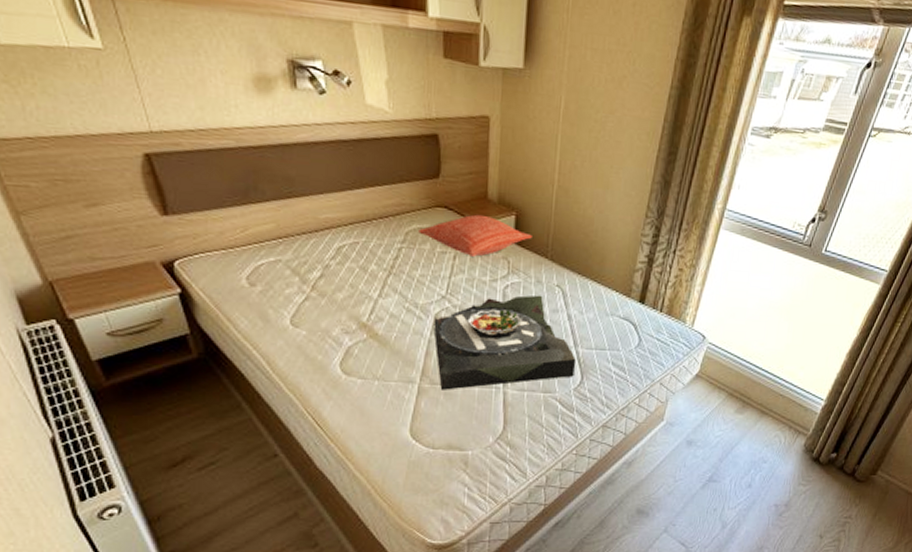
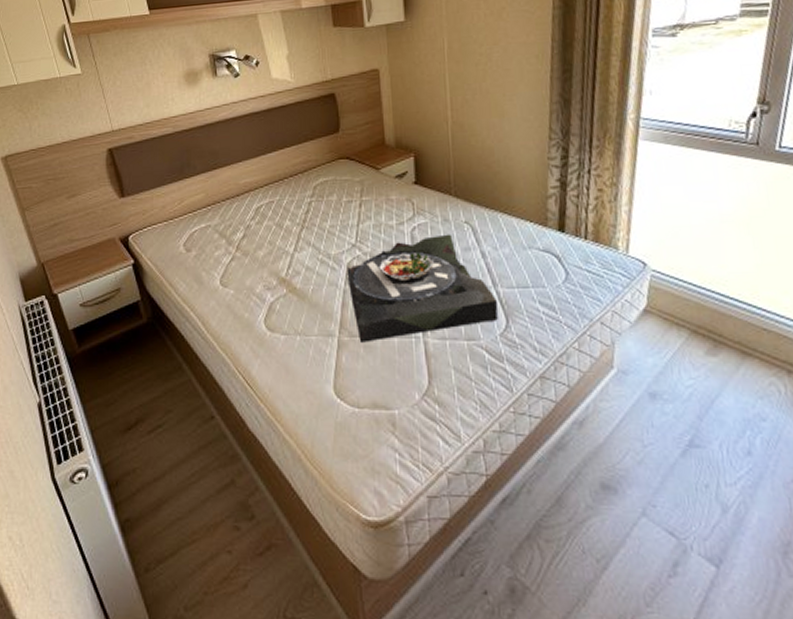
pillow: present [419,214,532,257] -> none [325,160,433,202]

